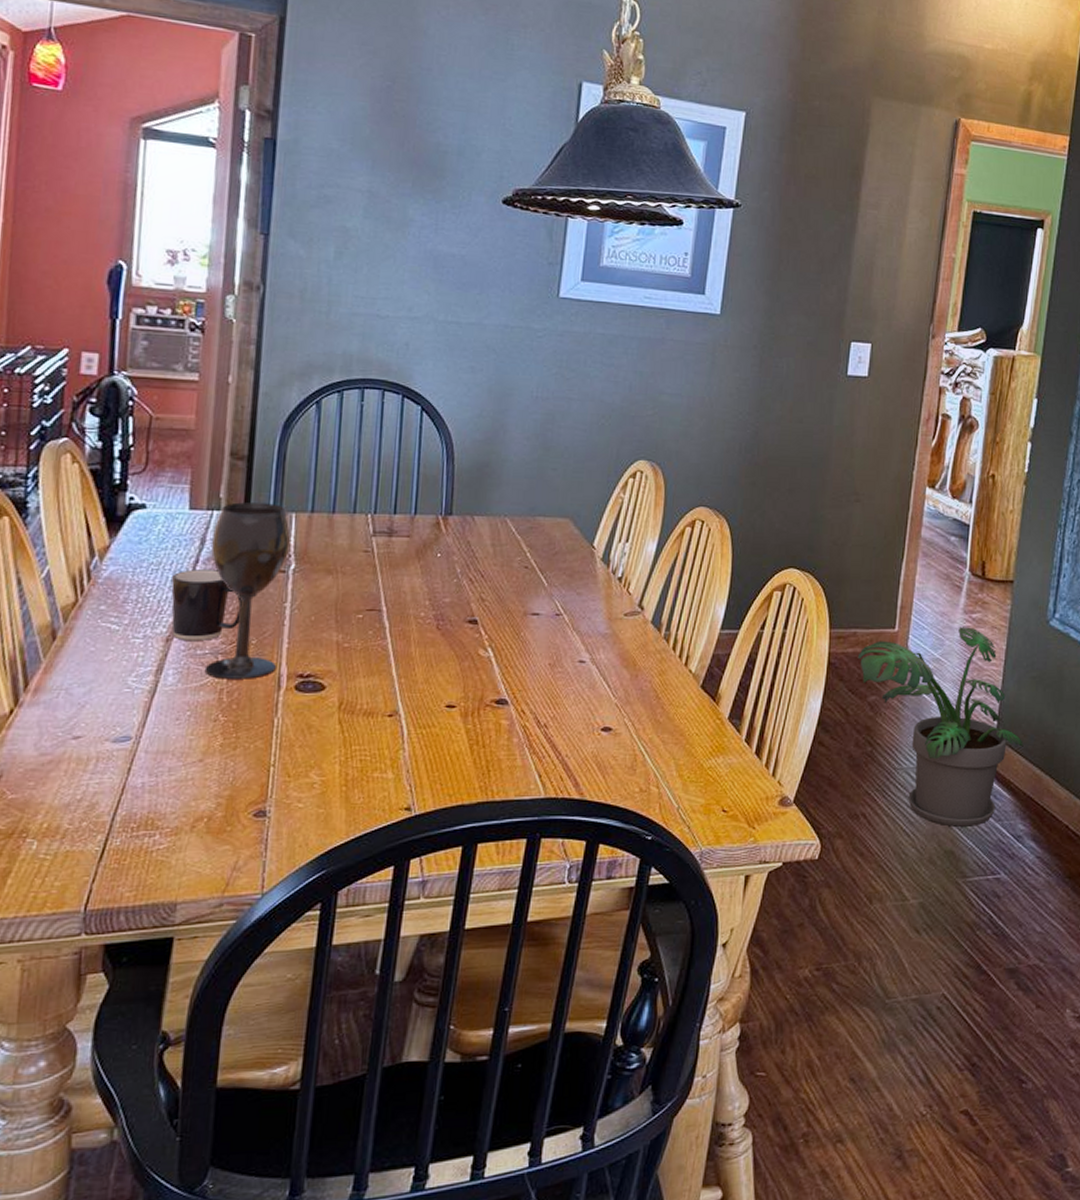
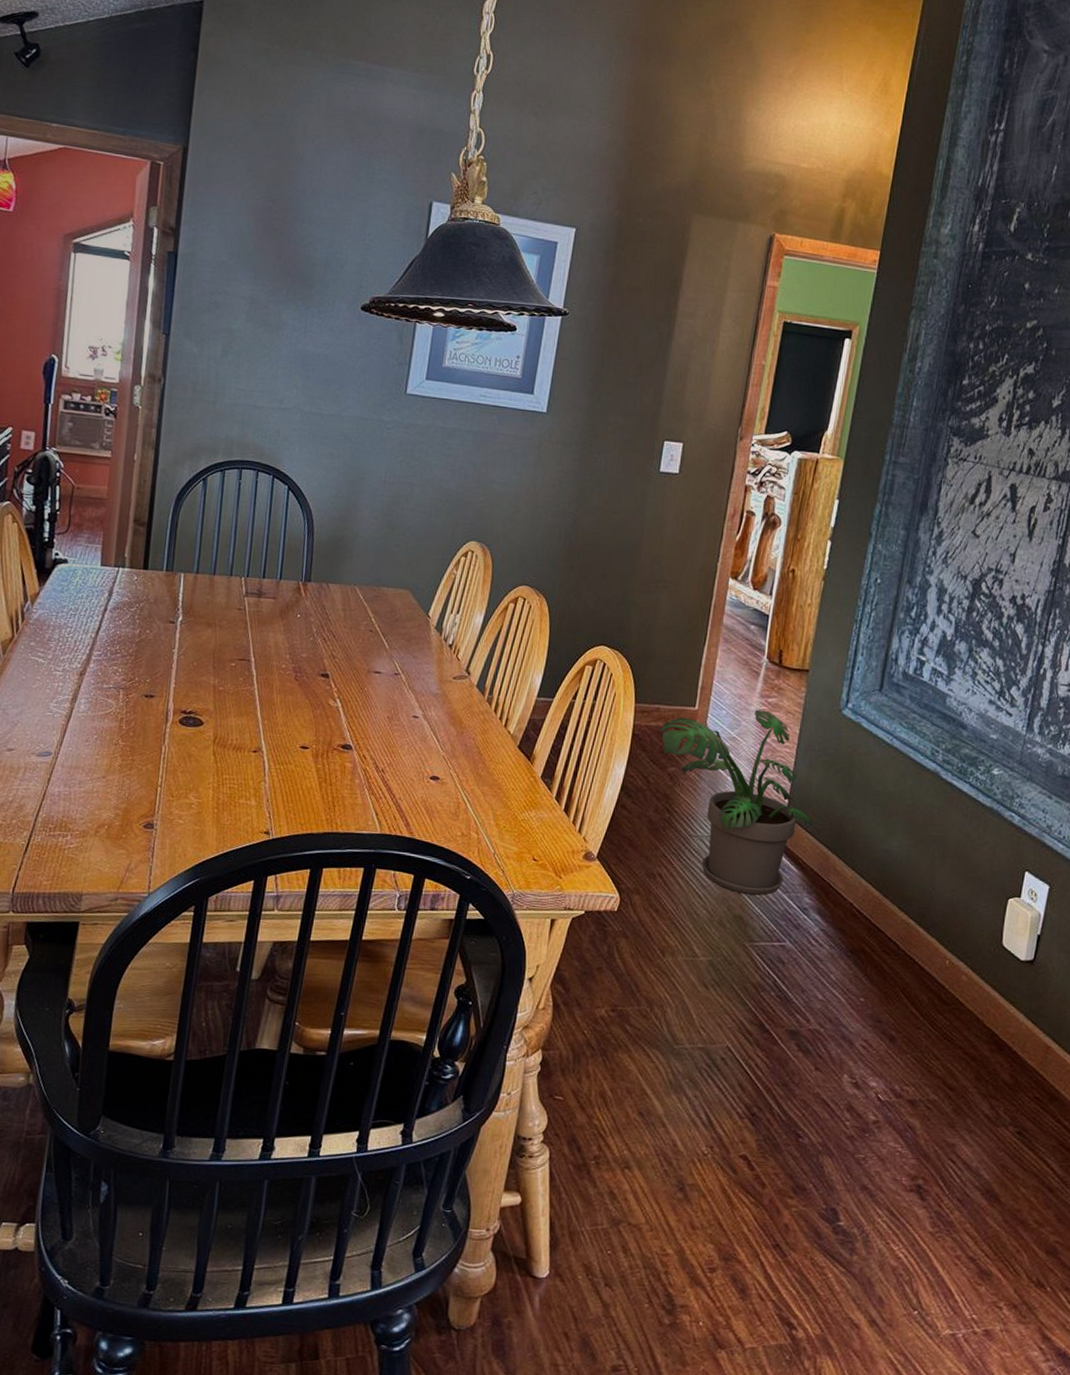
mug: present [171,569,242,640] -> none [84,616,140,677]
wine glass: present [204,502,290,679] -> none [109,562,179,712]

